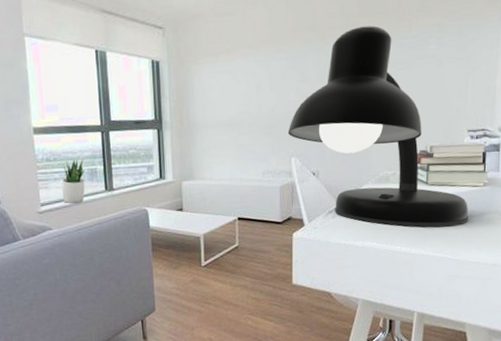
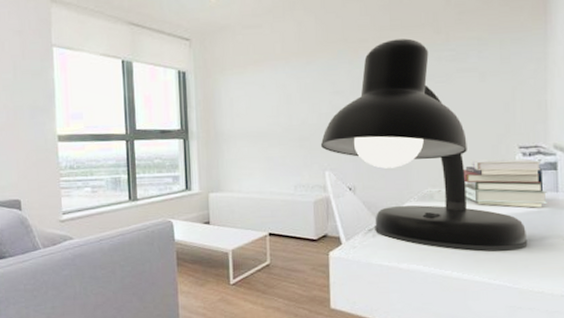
planter: present [62,158,85,204] -> none [85,167,109,213]

